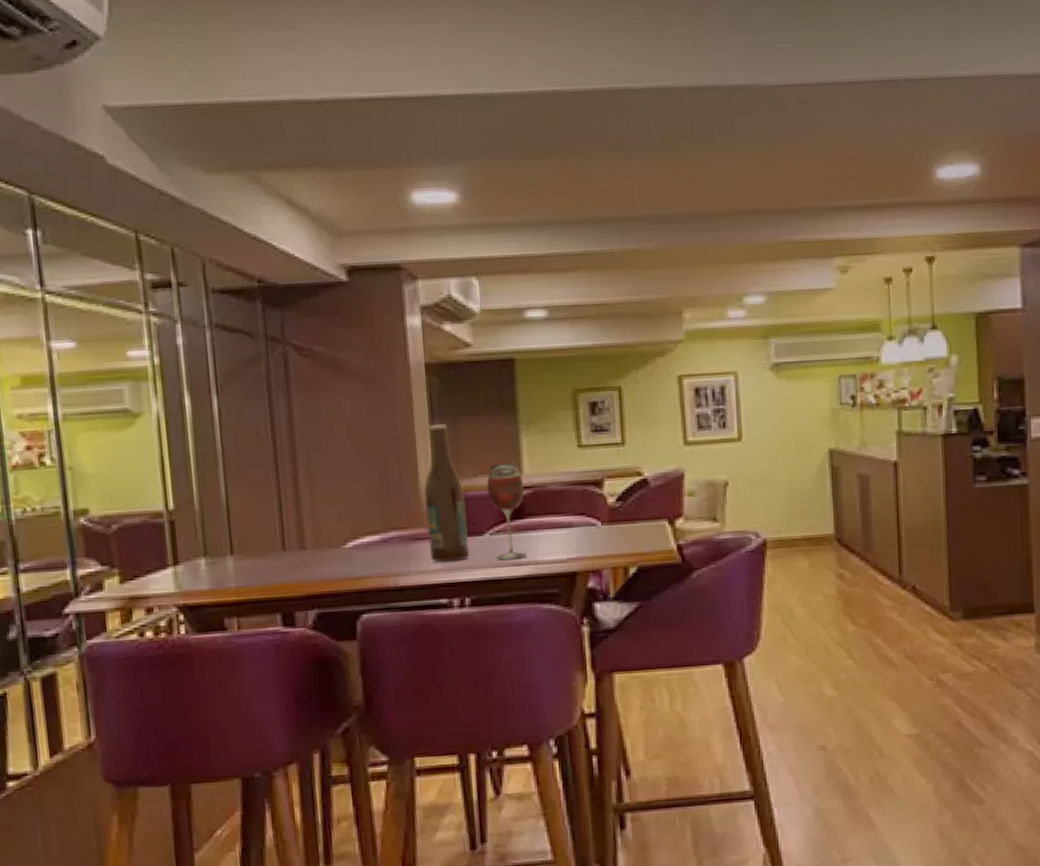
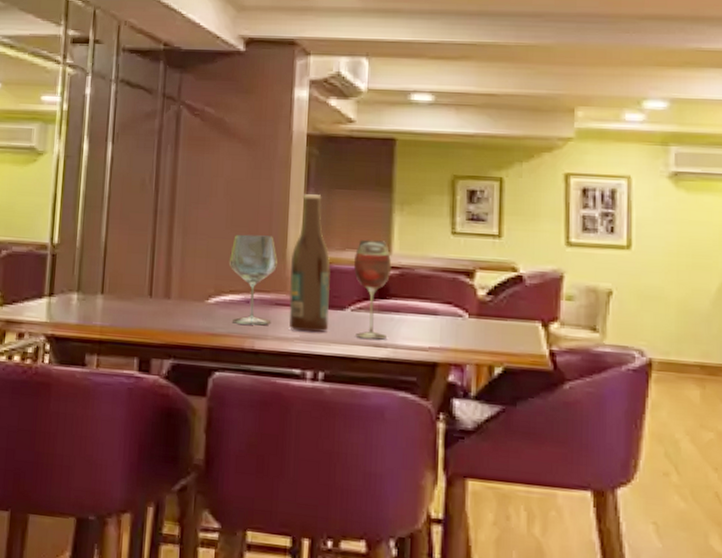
wine glass: none [361,472,413,564] -> present [228,234,278,326]

